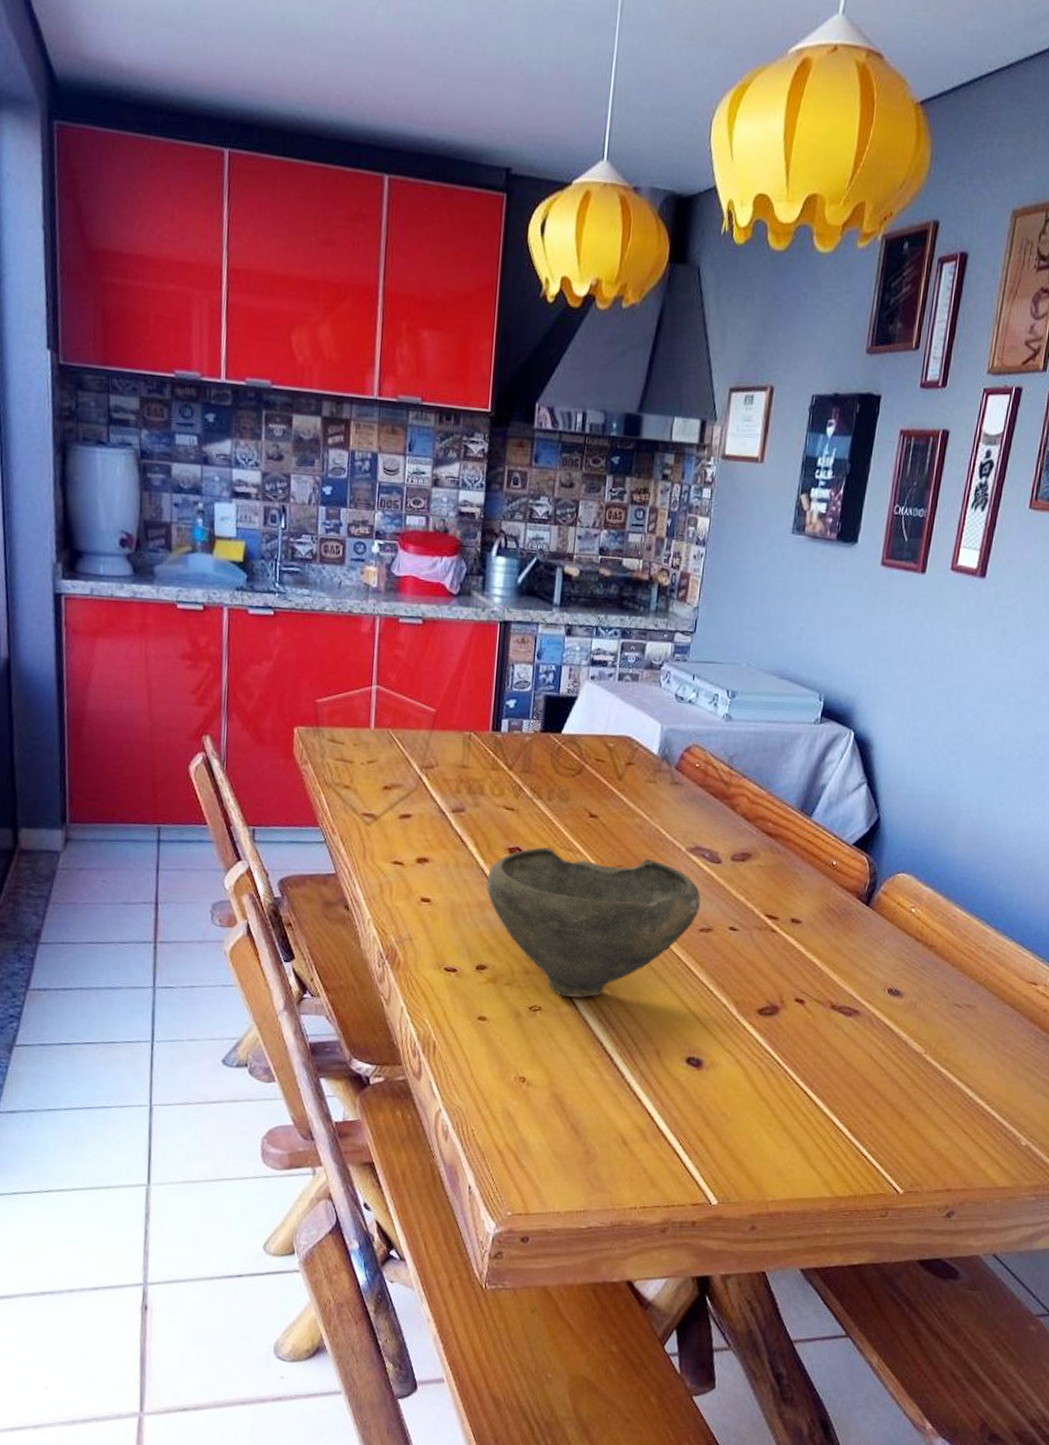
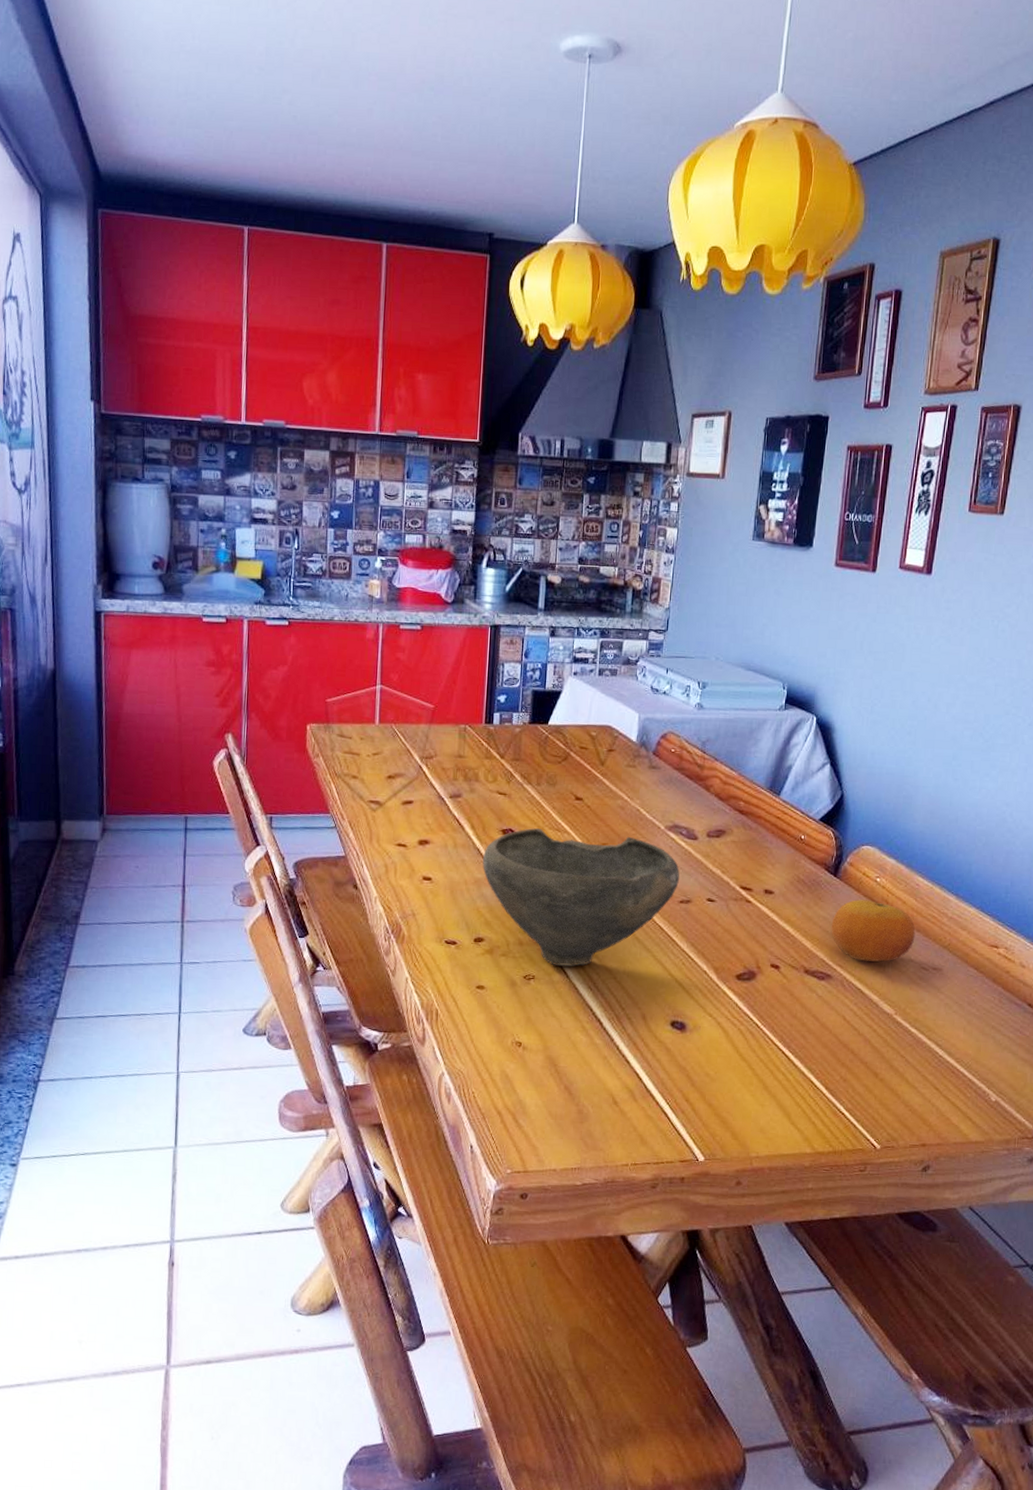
fruit: none [860,931,951,998] -> present [831,899,916,962]

